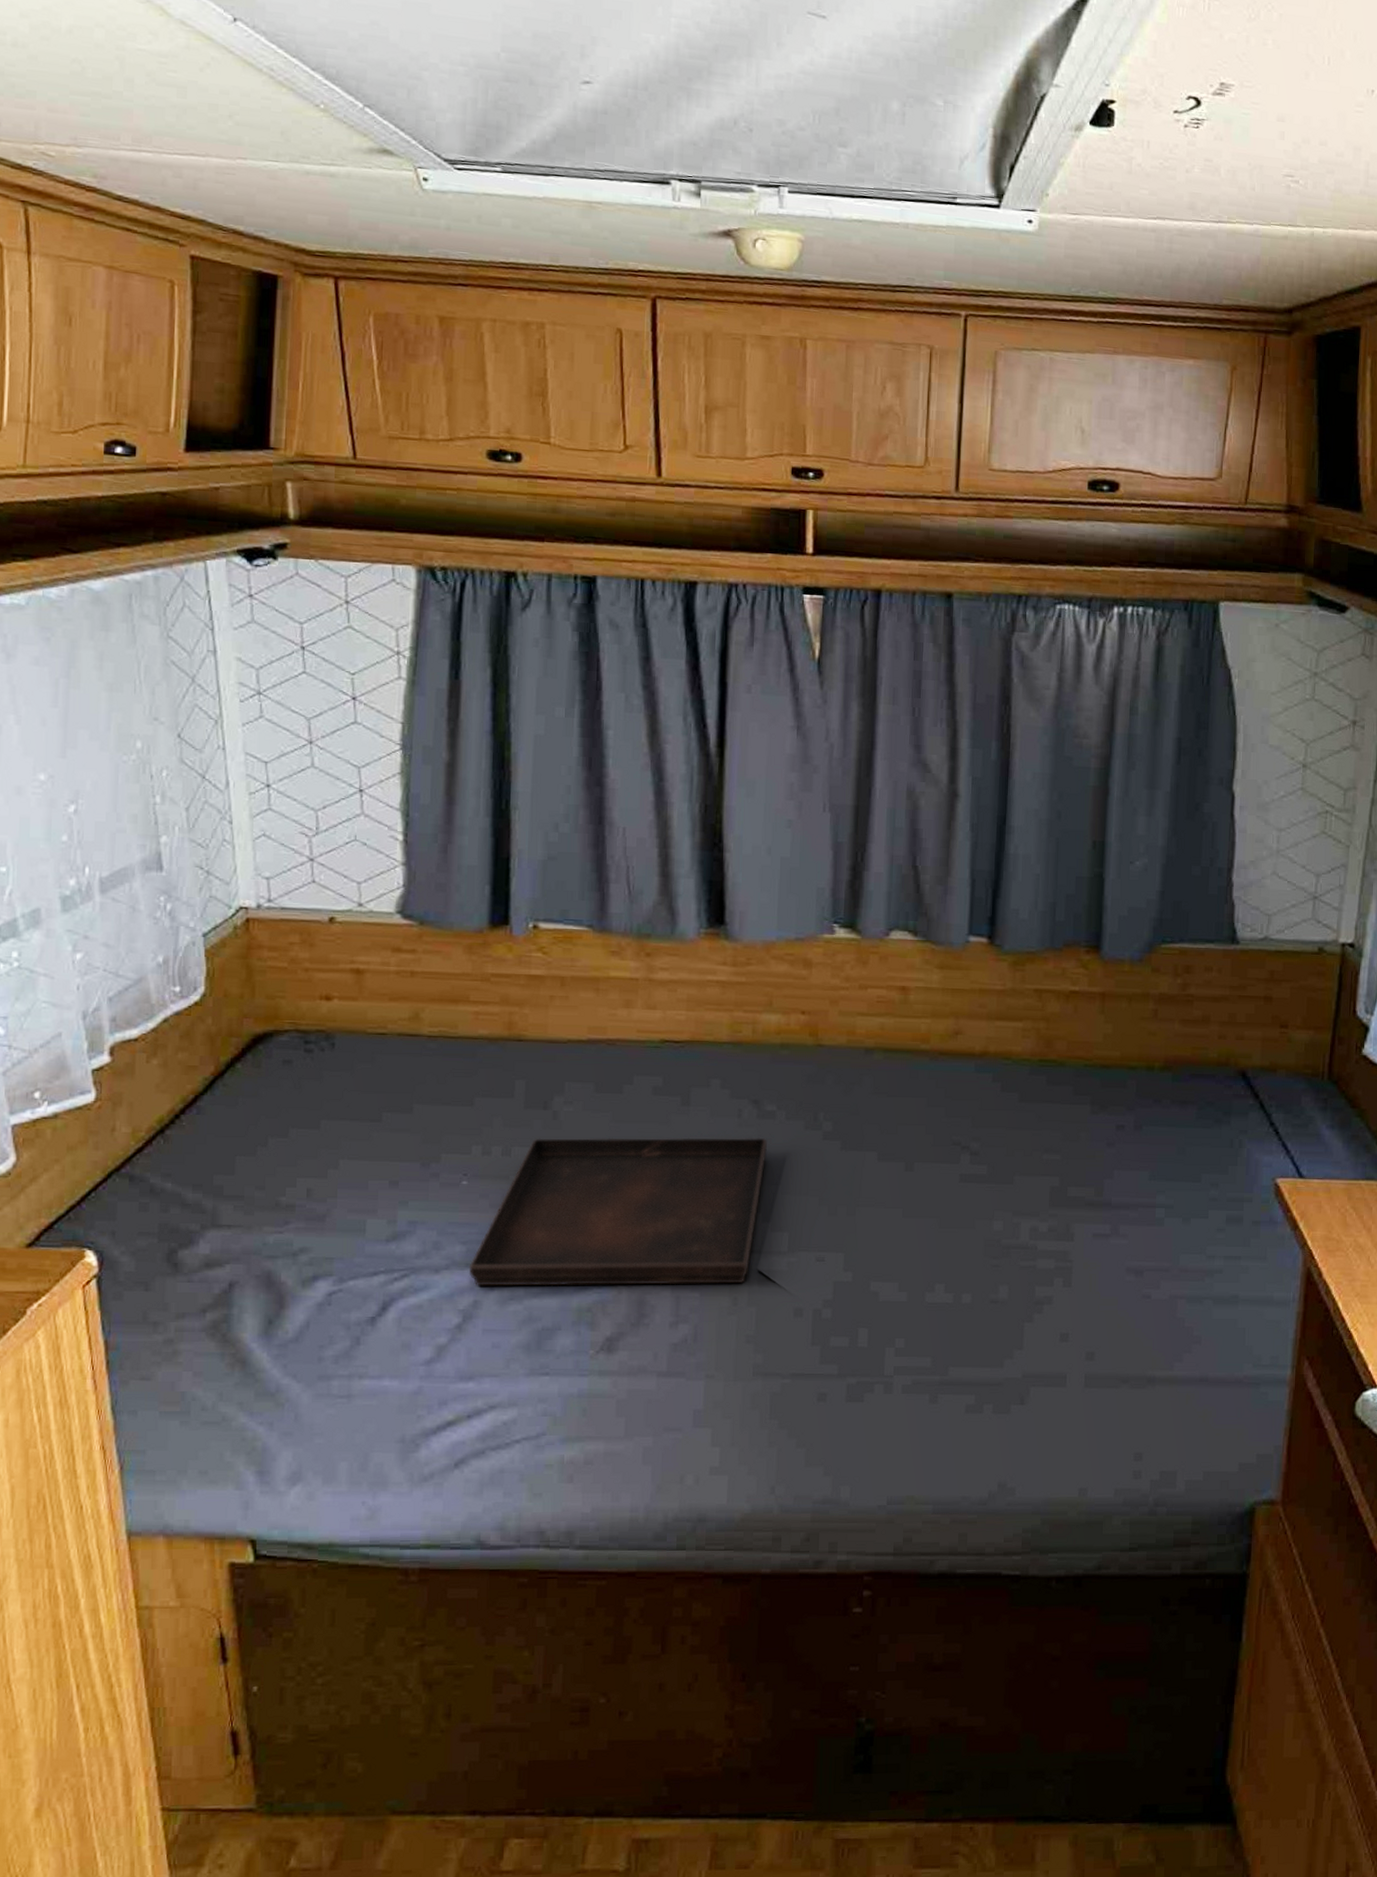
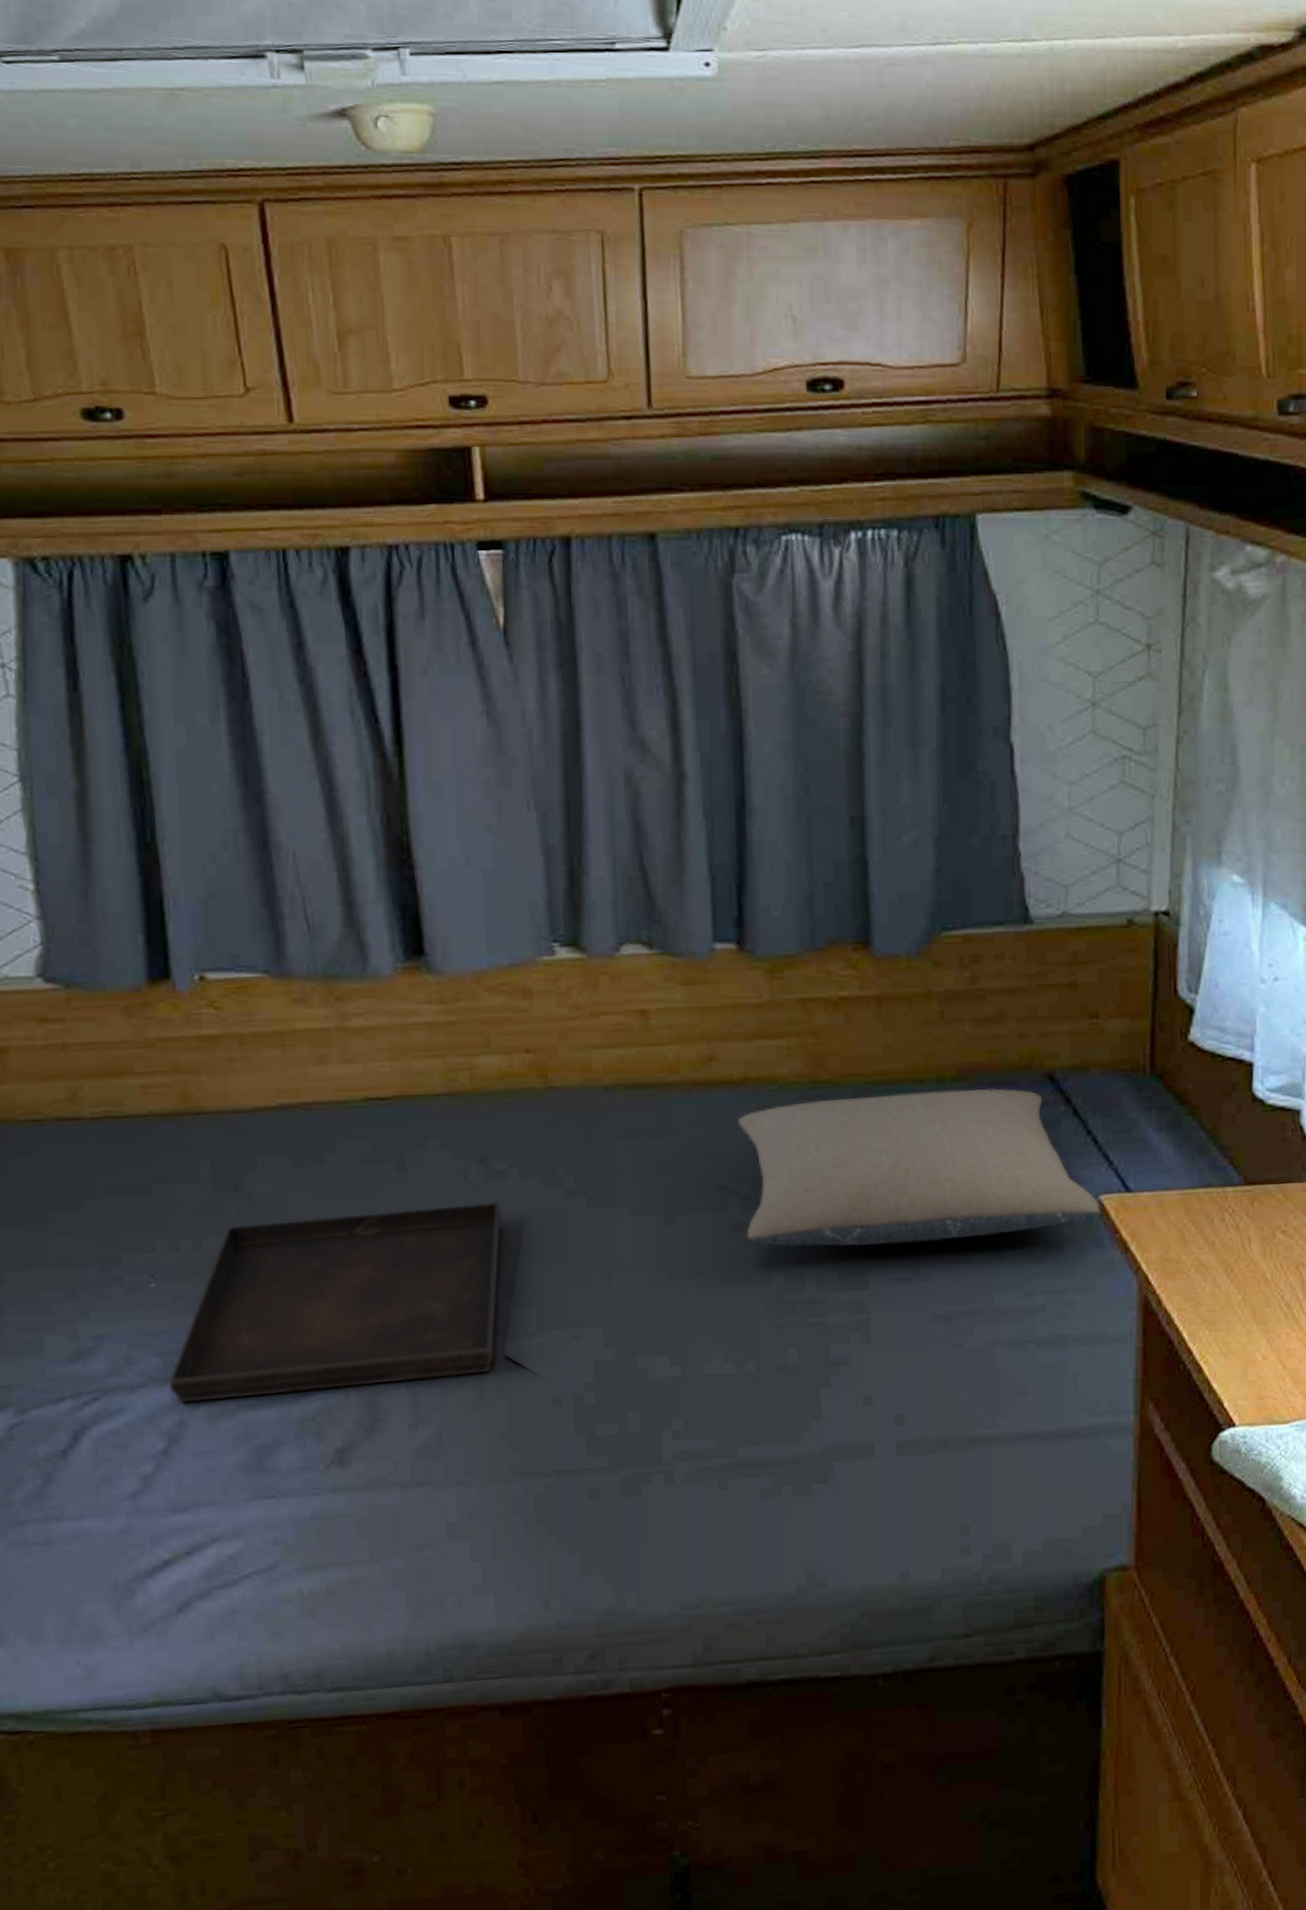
pillow: none [973,1076,1278,1205] -> present [737,1088,1102,1247]

